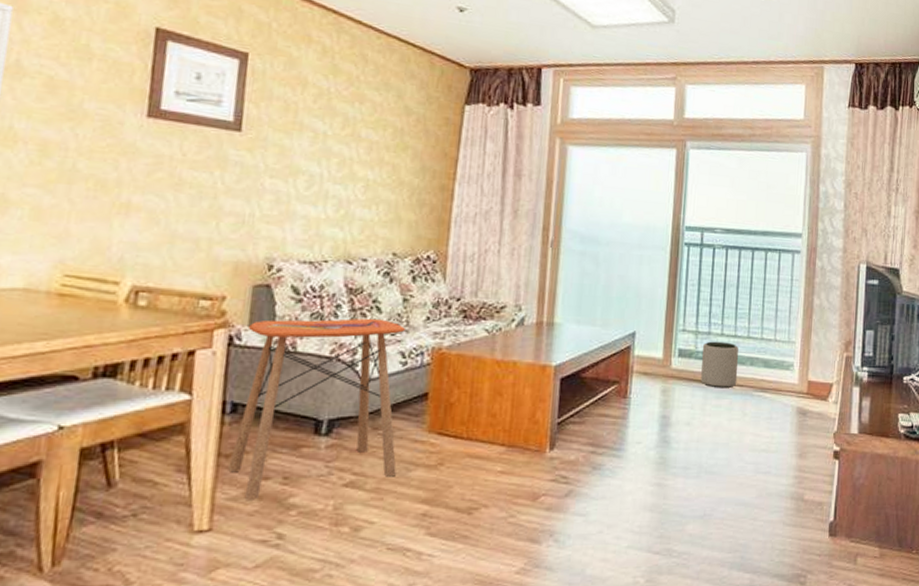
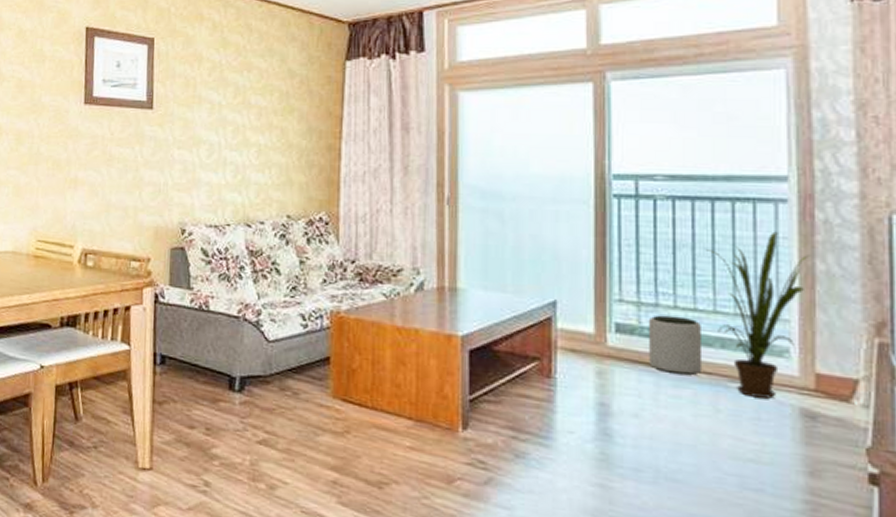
side table: present [228,318,407,502] -> none [161,279,305,448]
house plant: none [746,275,811,402] -> present [706,231,809,399]

